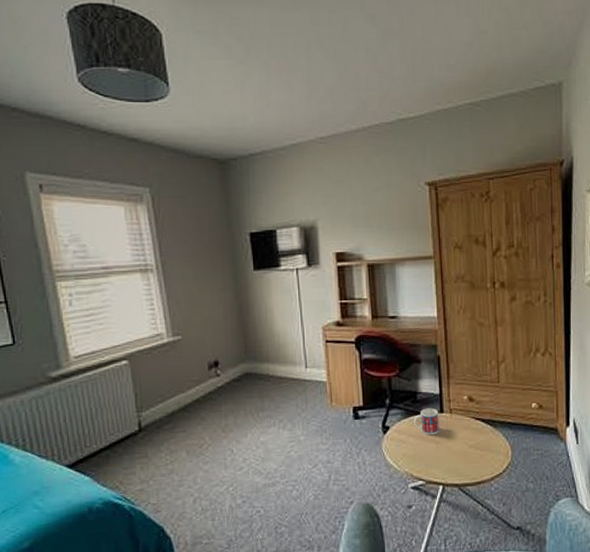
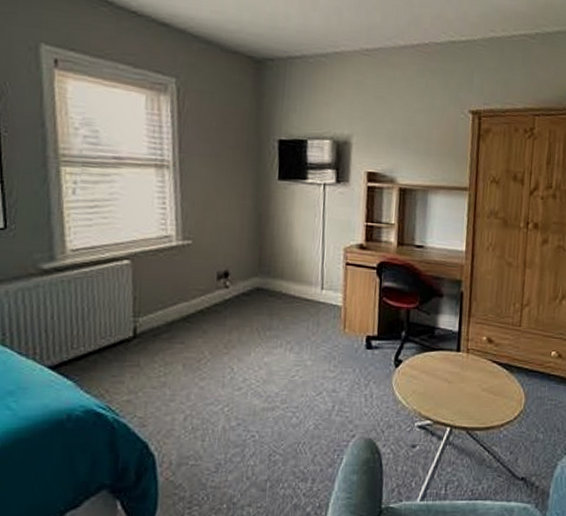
mug: present [414,408,439,435] -> none [428,345,455,374]

